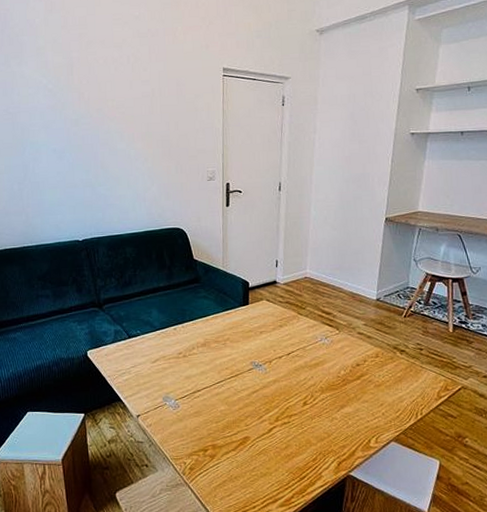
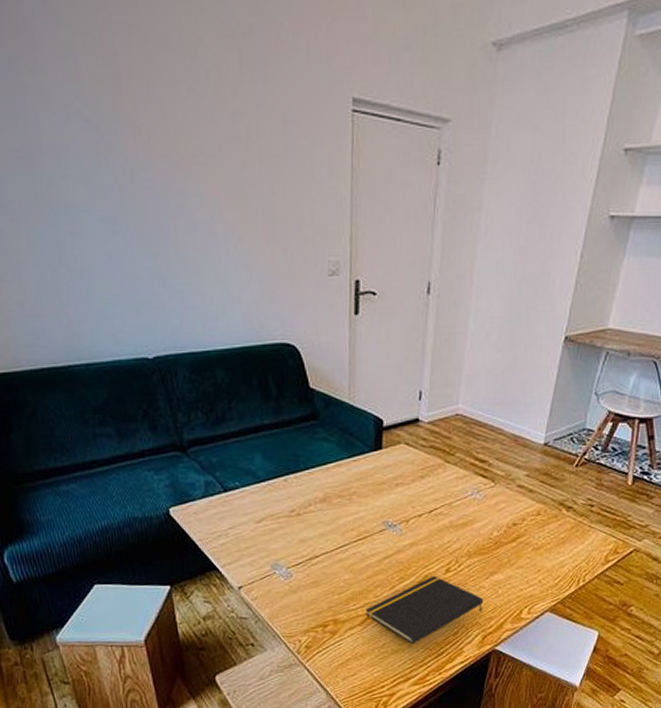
notepad: none [239,408,337,469] -> present [366,575,484,645]

